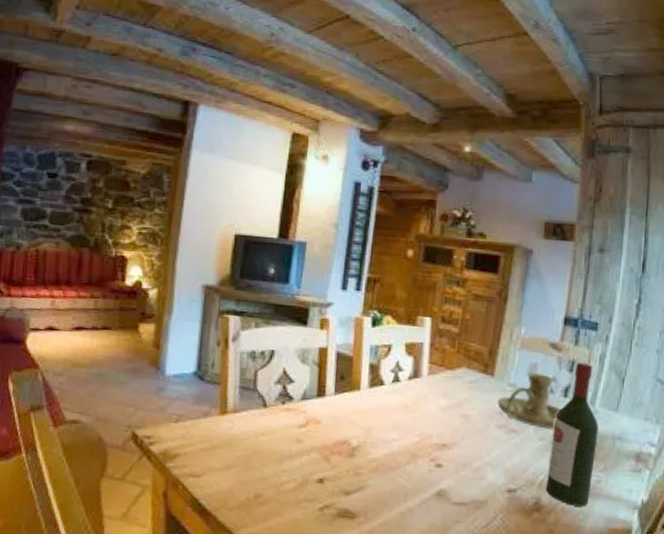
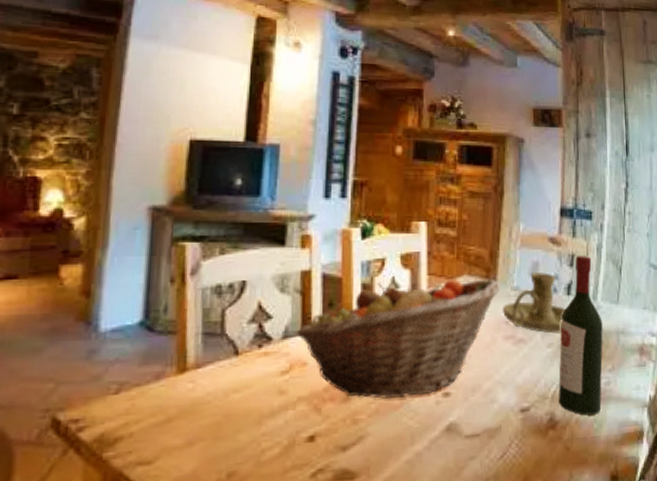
fruit basket: none [312,364,497,464] -> present [295,278,500,400]

